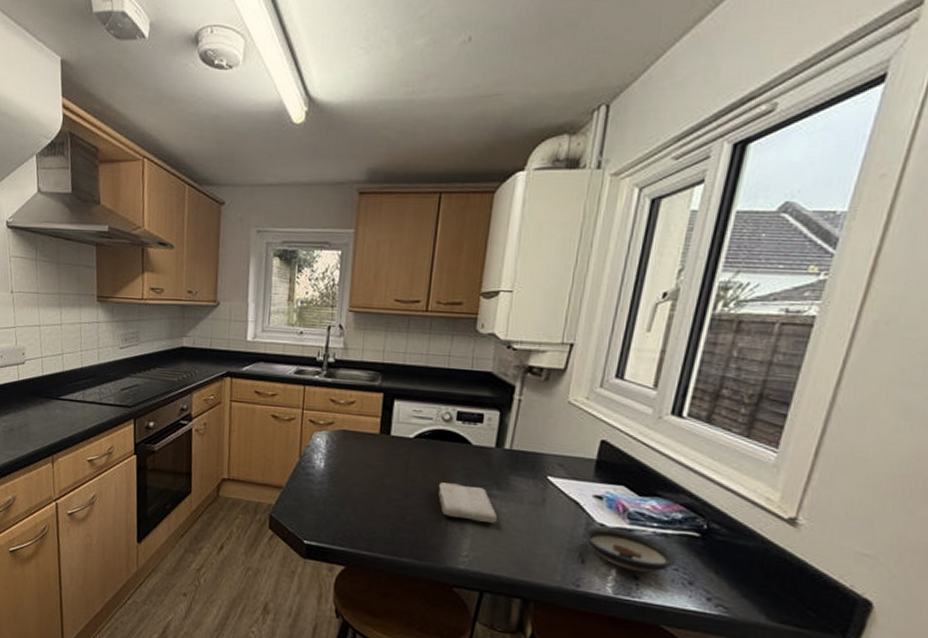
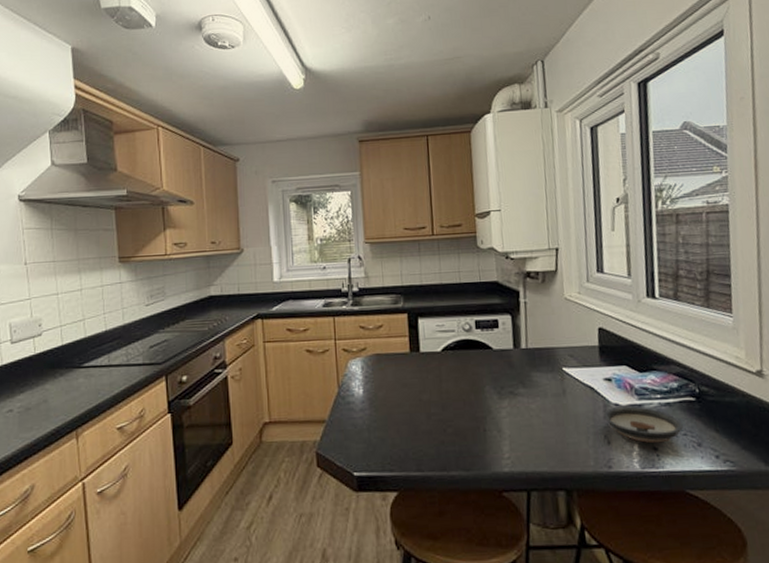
washcloth: present [438,482,498,523] -> none [471,388,529,422]

